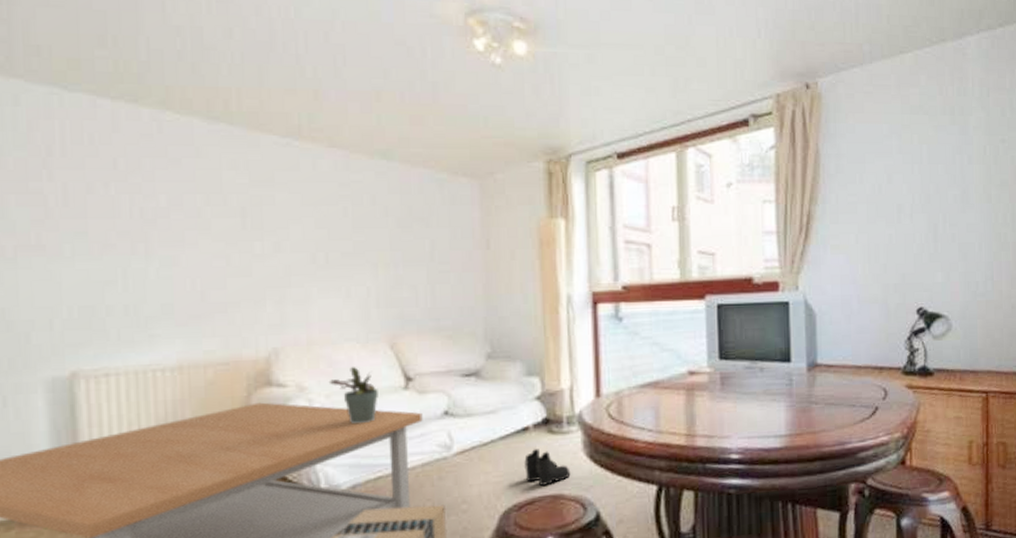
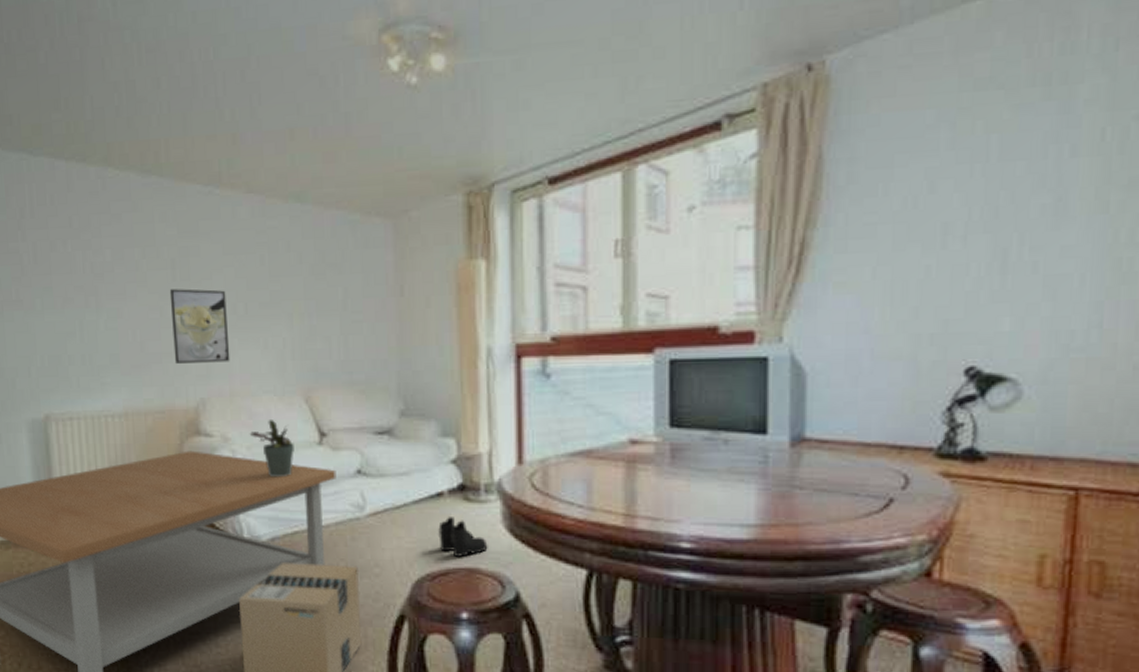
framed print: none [238,237,308,314] -> present [169,288,230,365]

